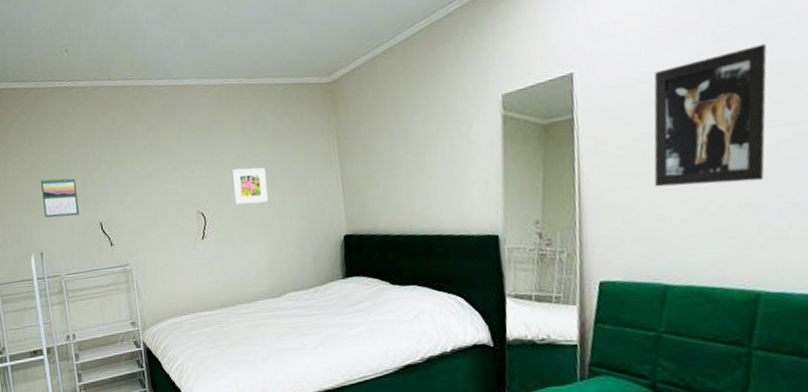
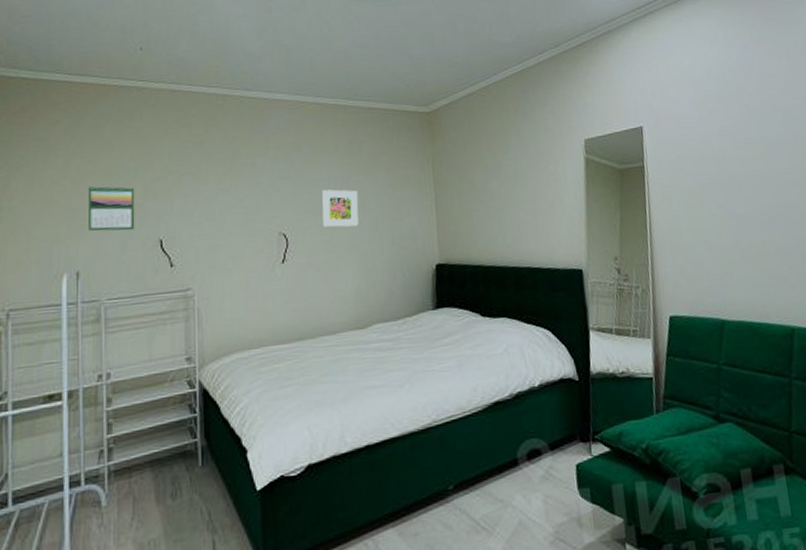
wall art: present [653,44,767,187] -> none [705,119,790,232]

